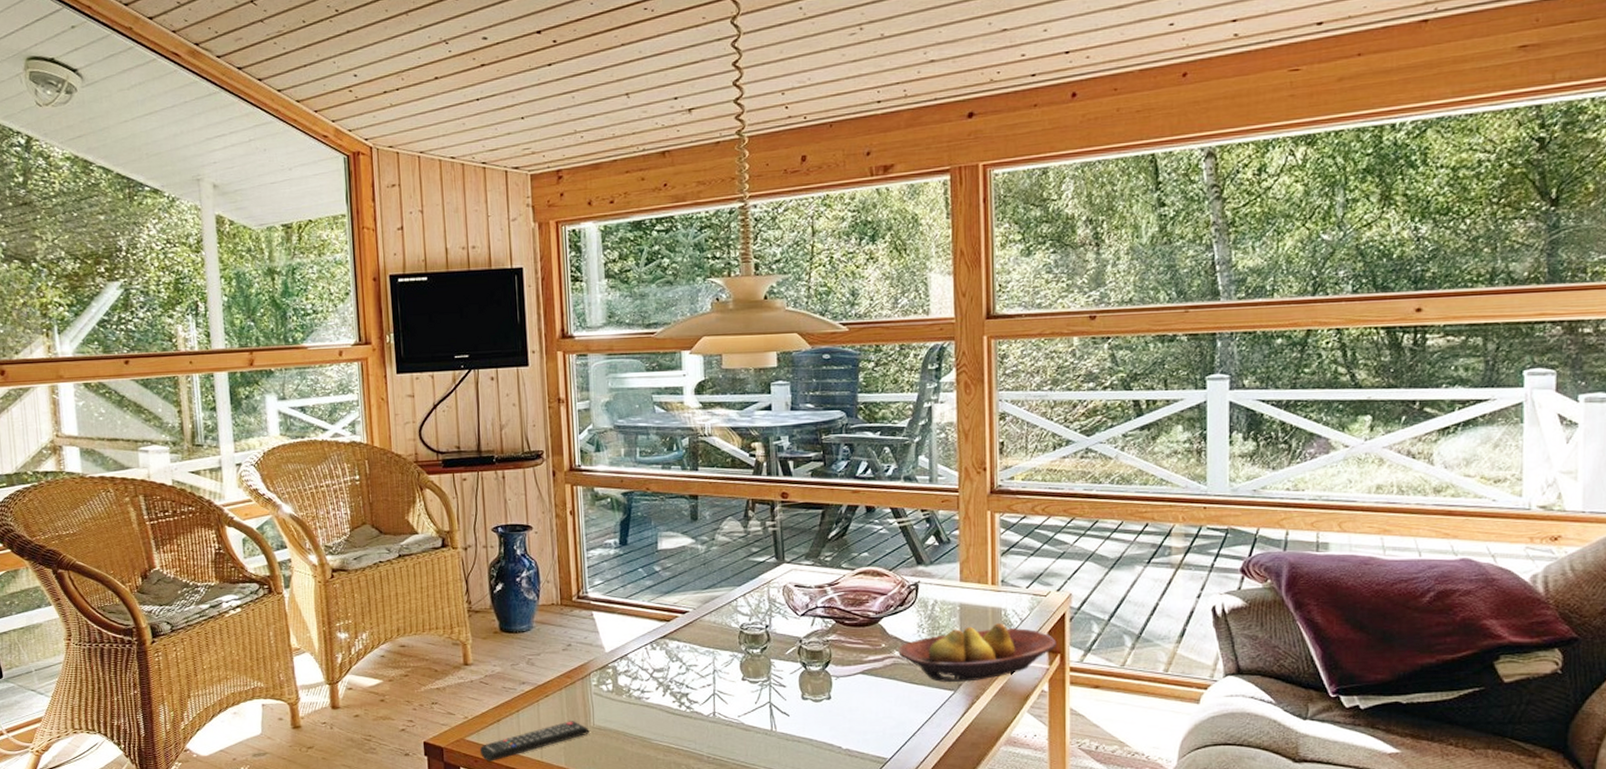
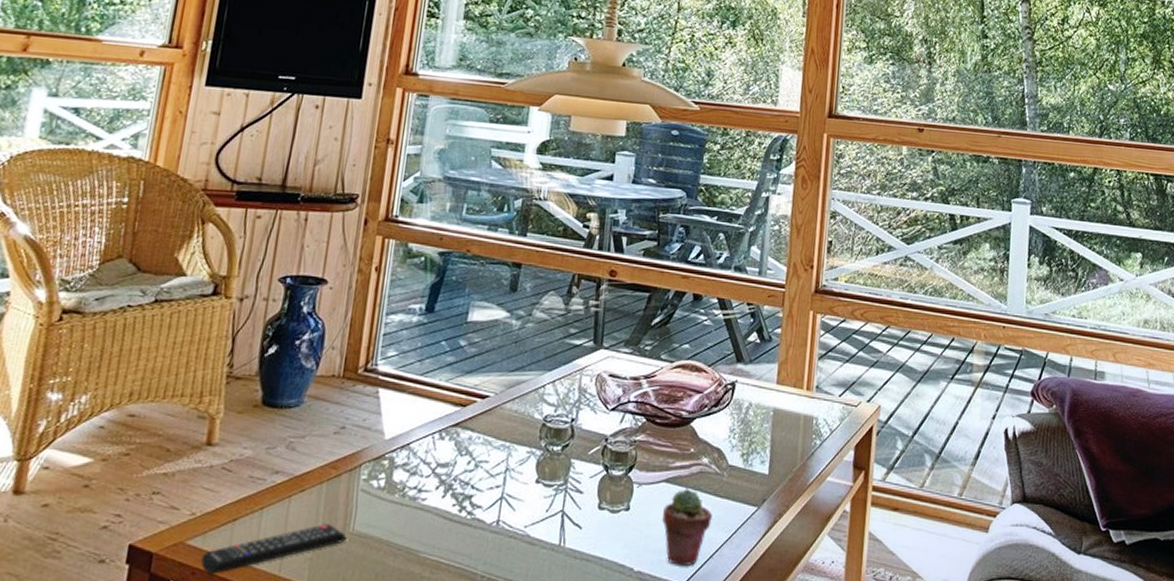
potted succulent: none [862,678,910,743] -> present [661,488,712,565]
fruit bowl: present [898,623,1057,682] -> none [706,433,862,497]

